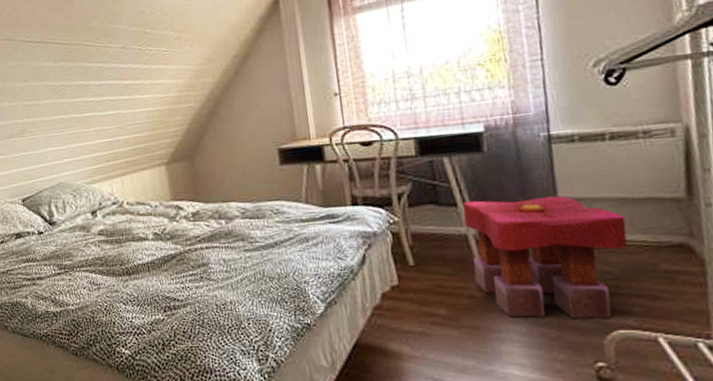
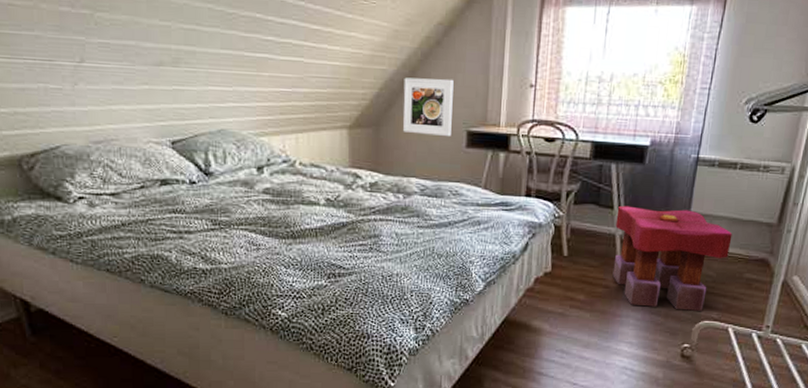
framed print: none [210,103,263,160] -> present [403,77,454,136]

